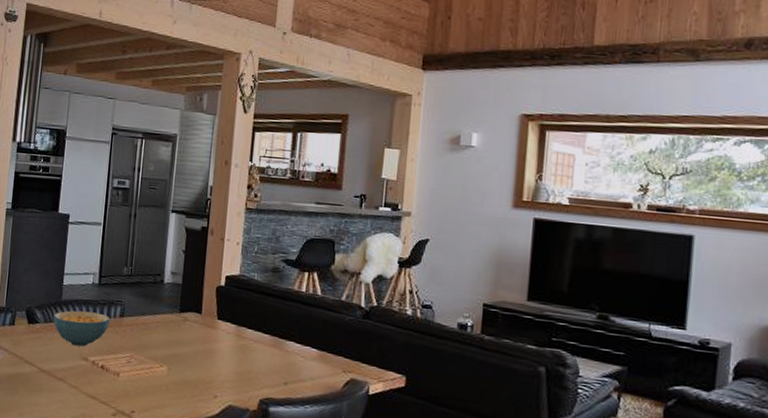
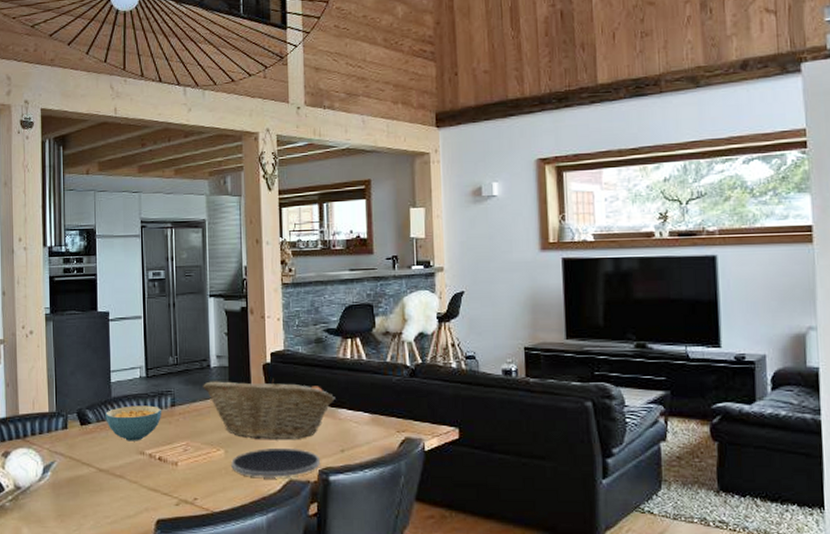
fruit basket: none [154,296,285,366] -> present [203,378,335,439]
plate: none [172,370,262,402] -> present [231,447,320,479]

